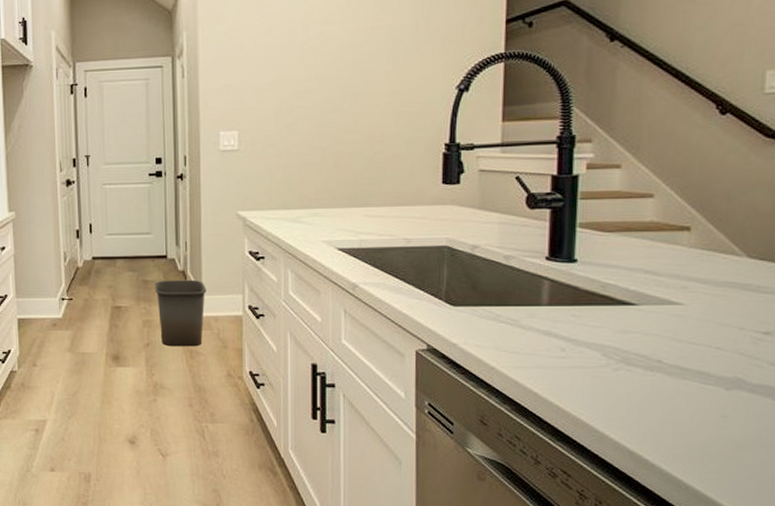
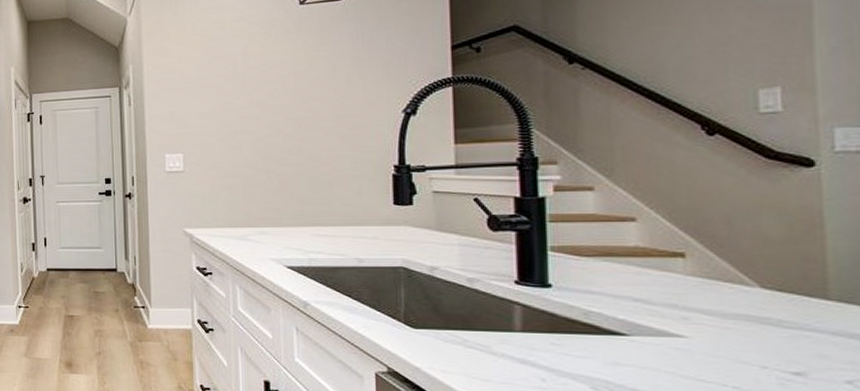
waste bin: present [154,279,207,347] -> none [105,292,156,358]

